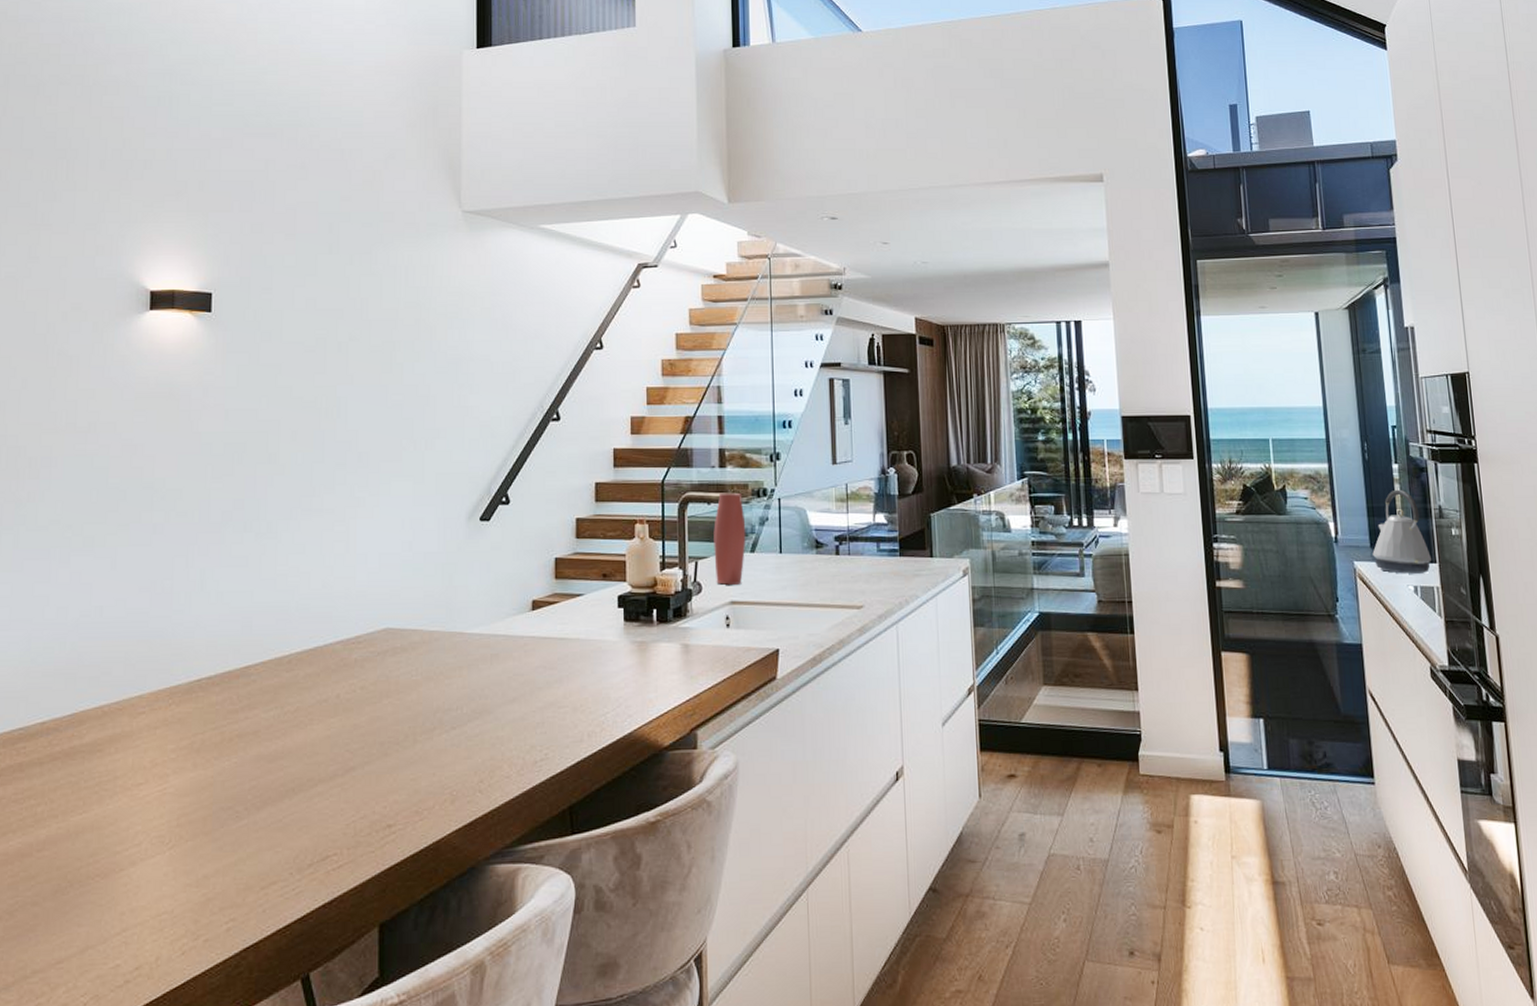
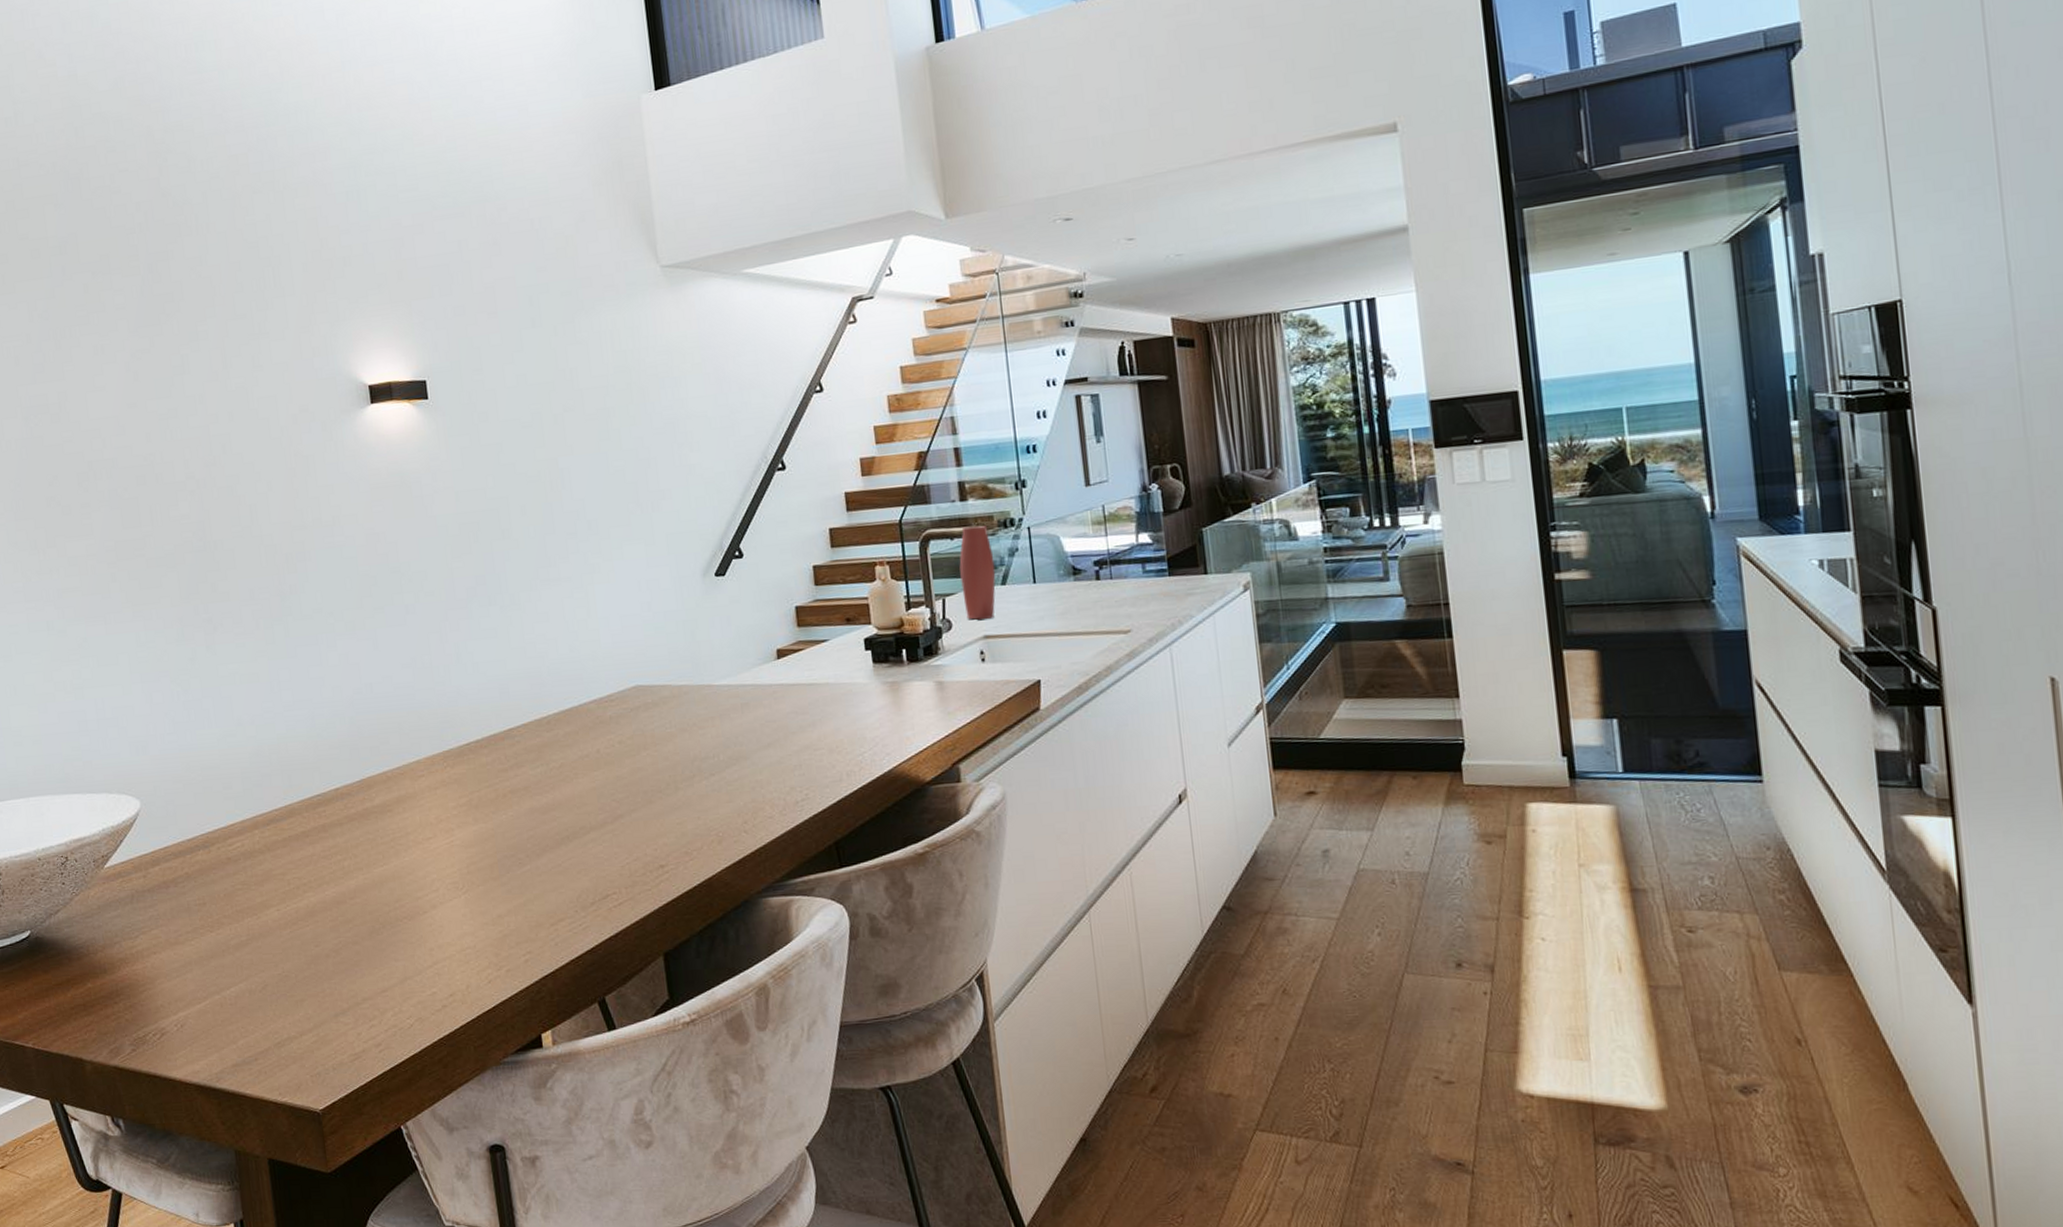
kettle: present [1372,489,1432,575] -> none [1762,449,1845,547]

